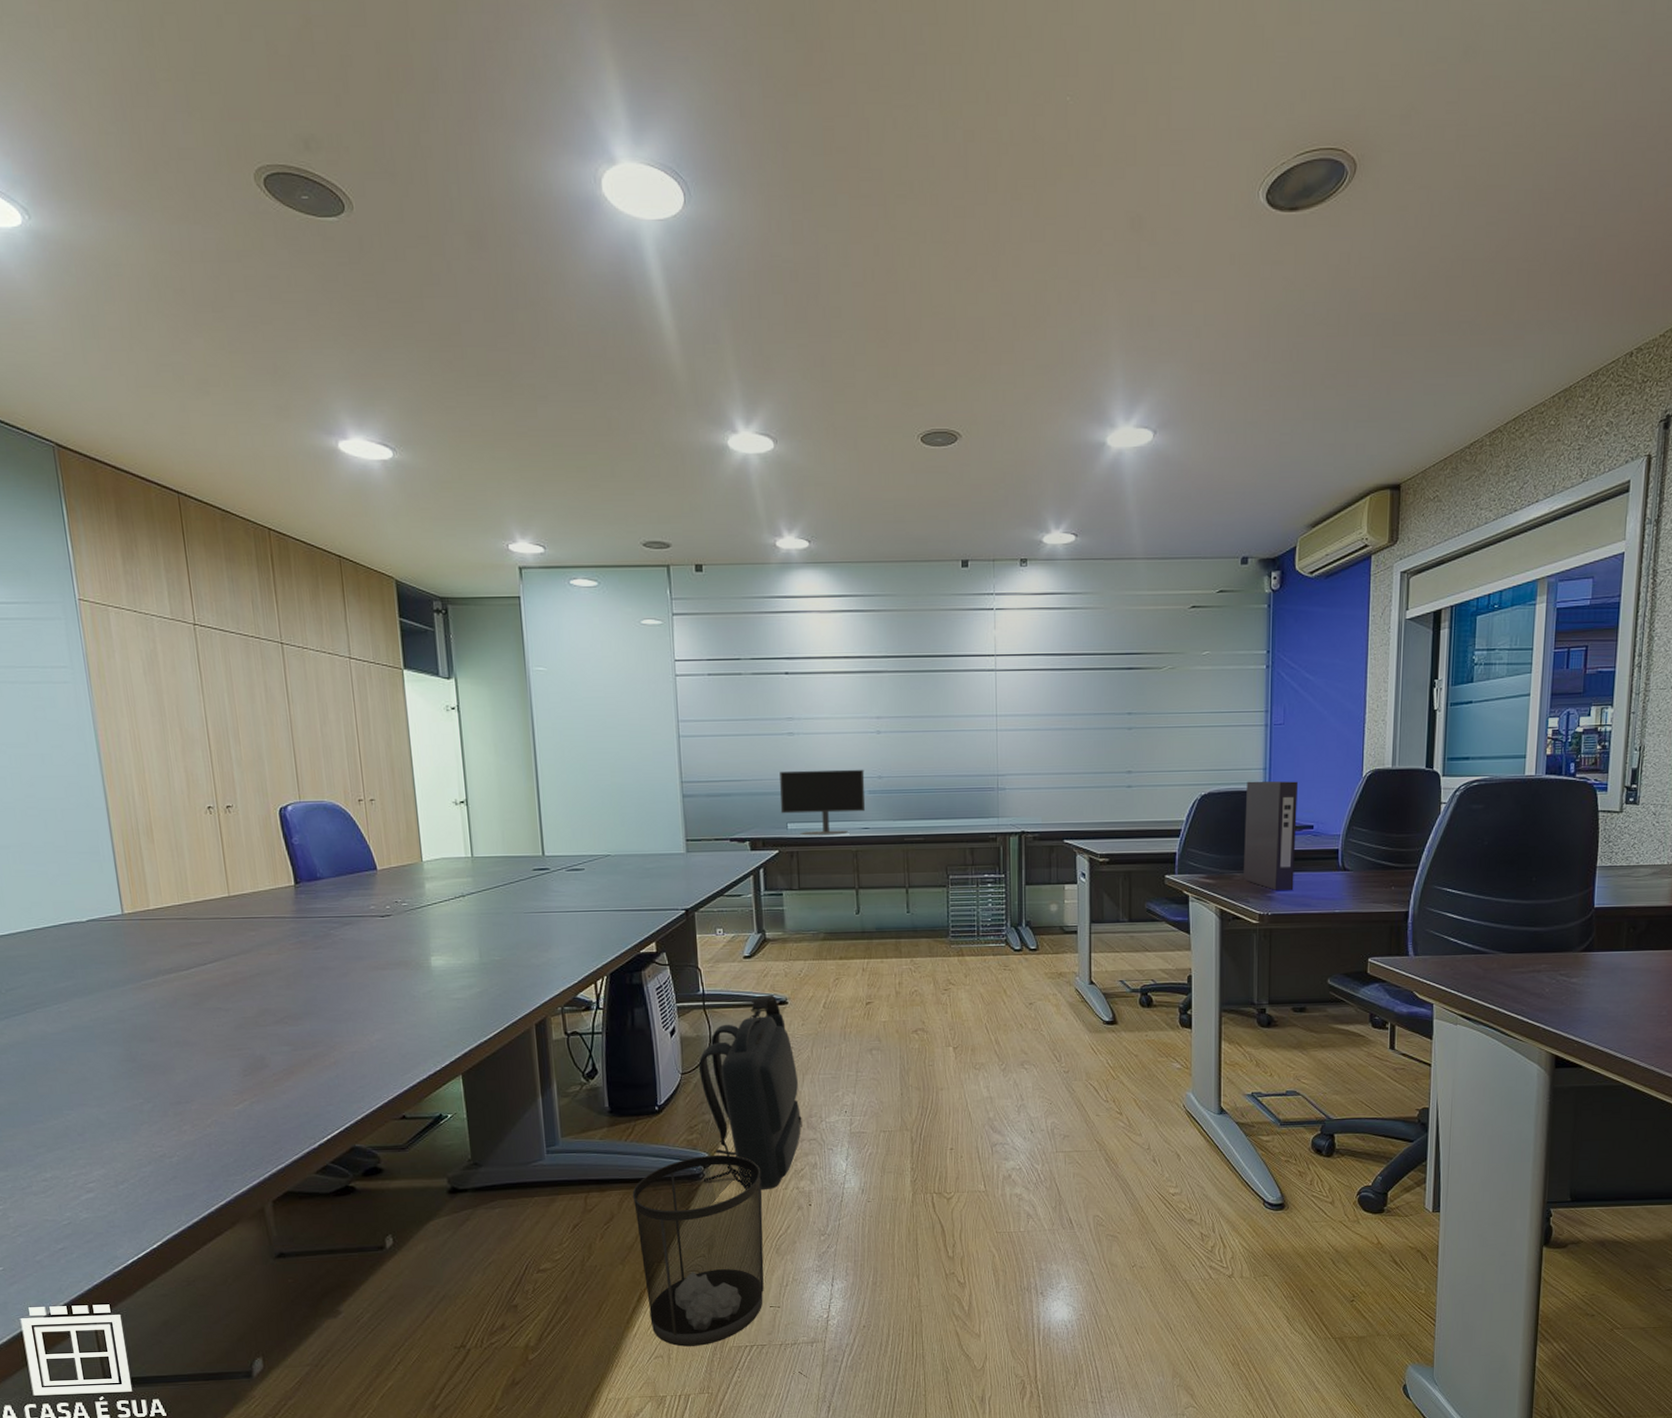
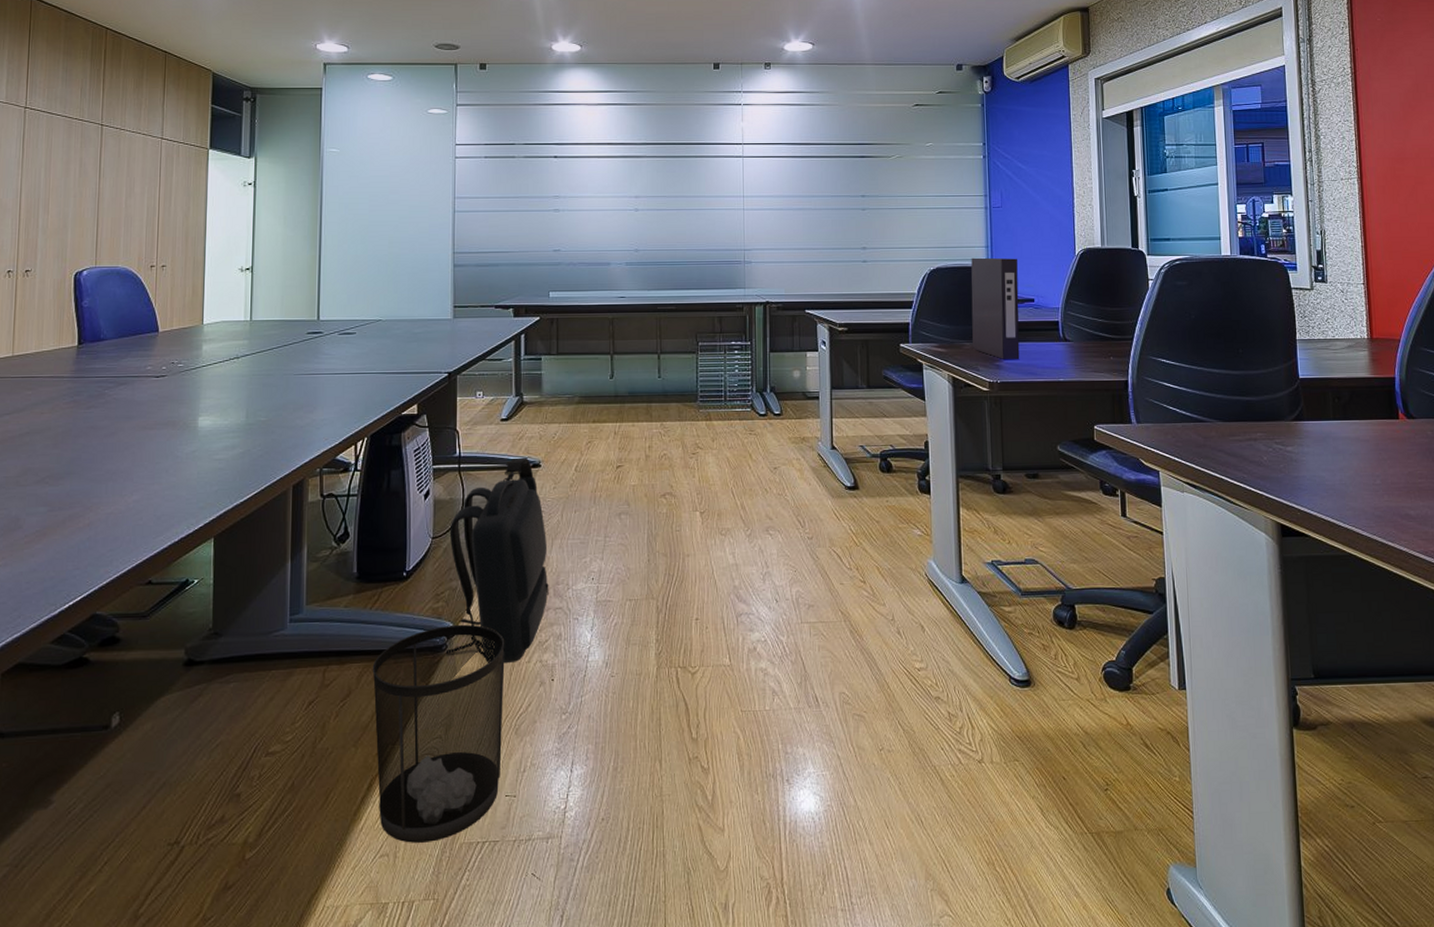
computer monitor: present [779,769,866,836] -> none [543,243,623,304]

